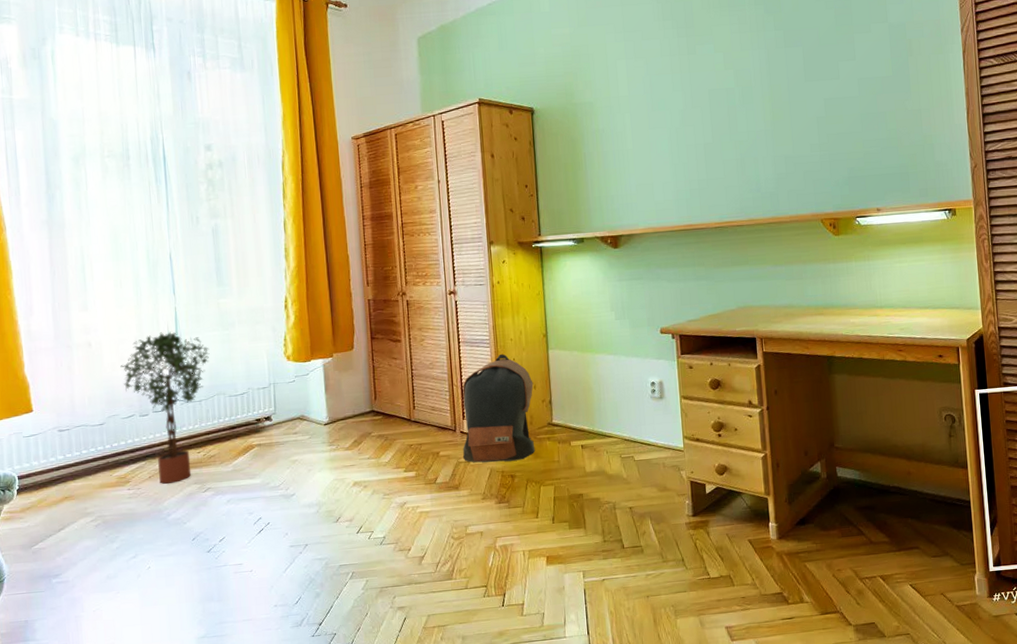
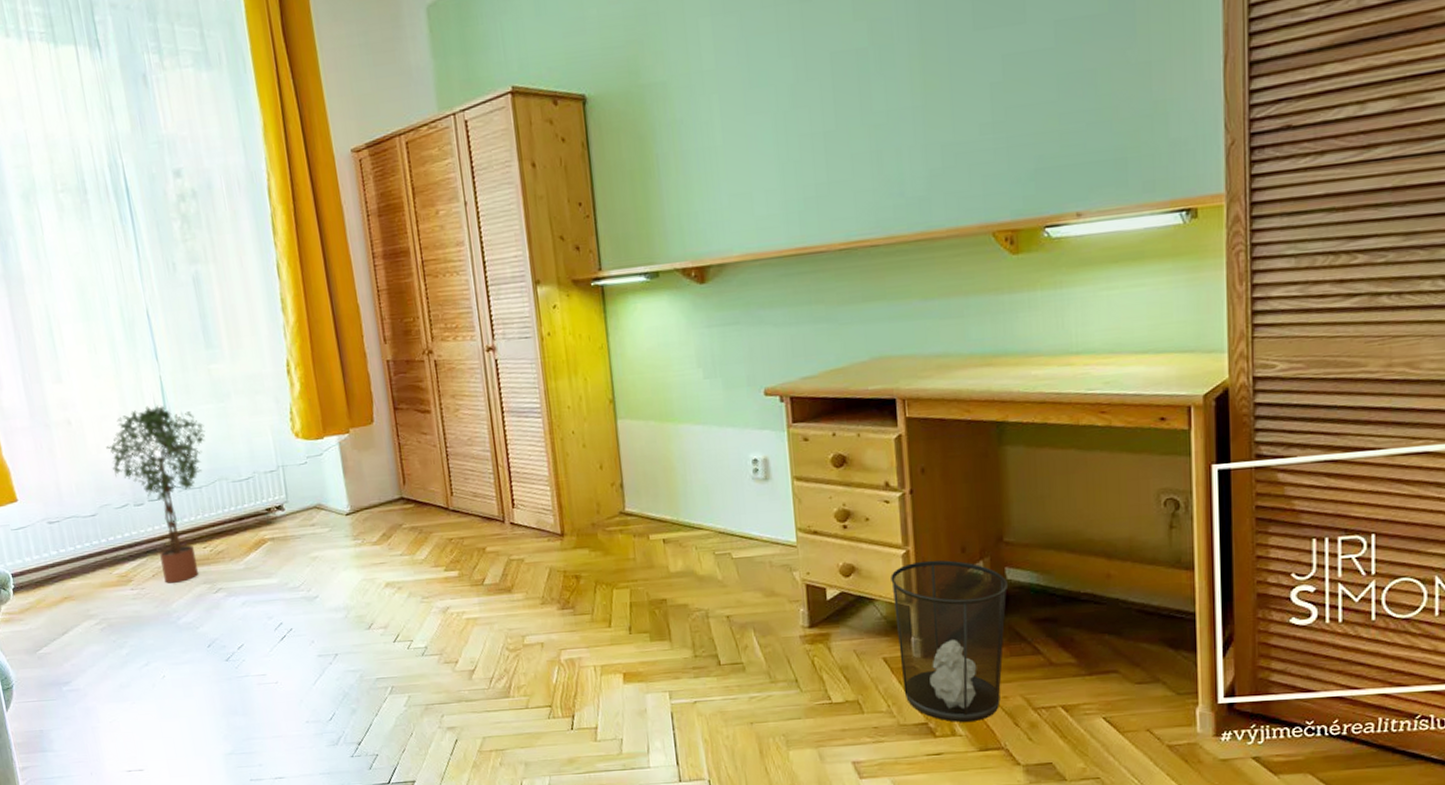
backpack: present [462,354,536,463] -> none [510,425,605,561]
waste bin: none [753,461,839,591] -> present [891,560,1009,722]

